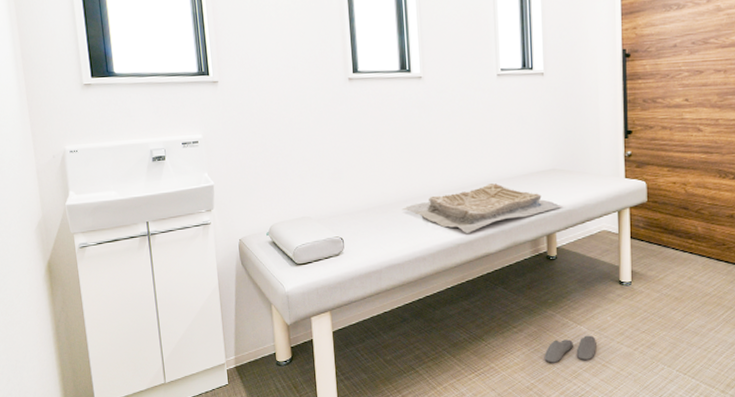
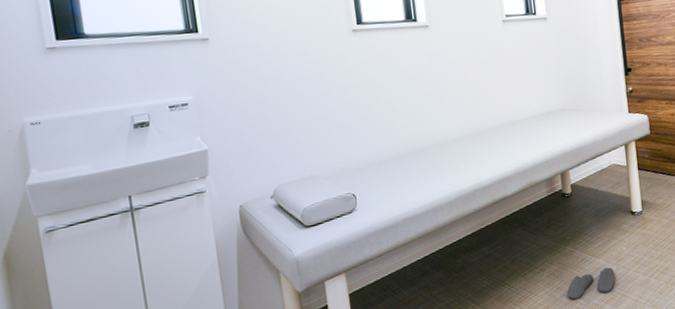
towel: present [401,183,563,233] -> none [415,126,574,178]

